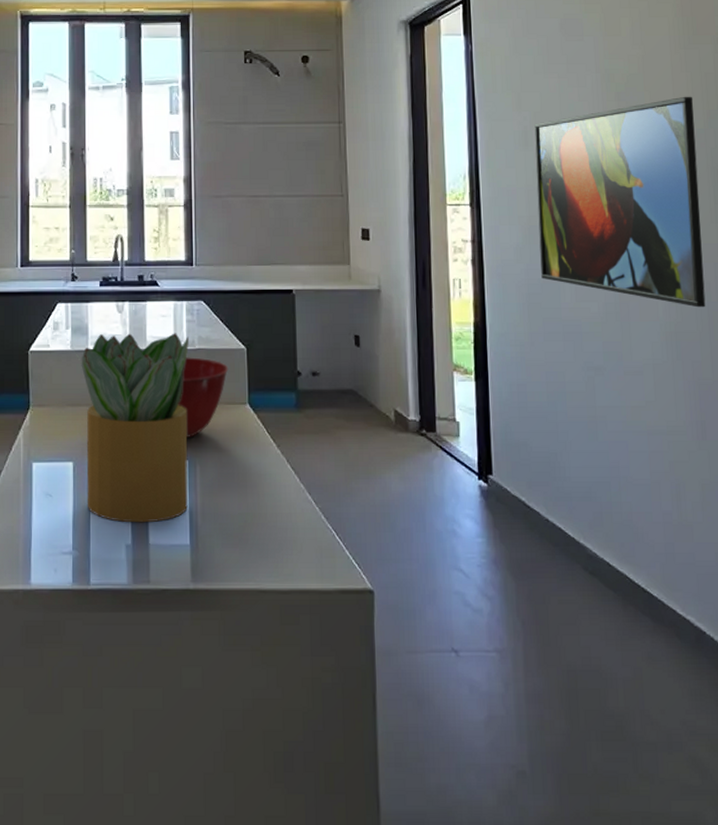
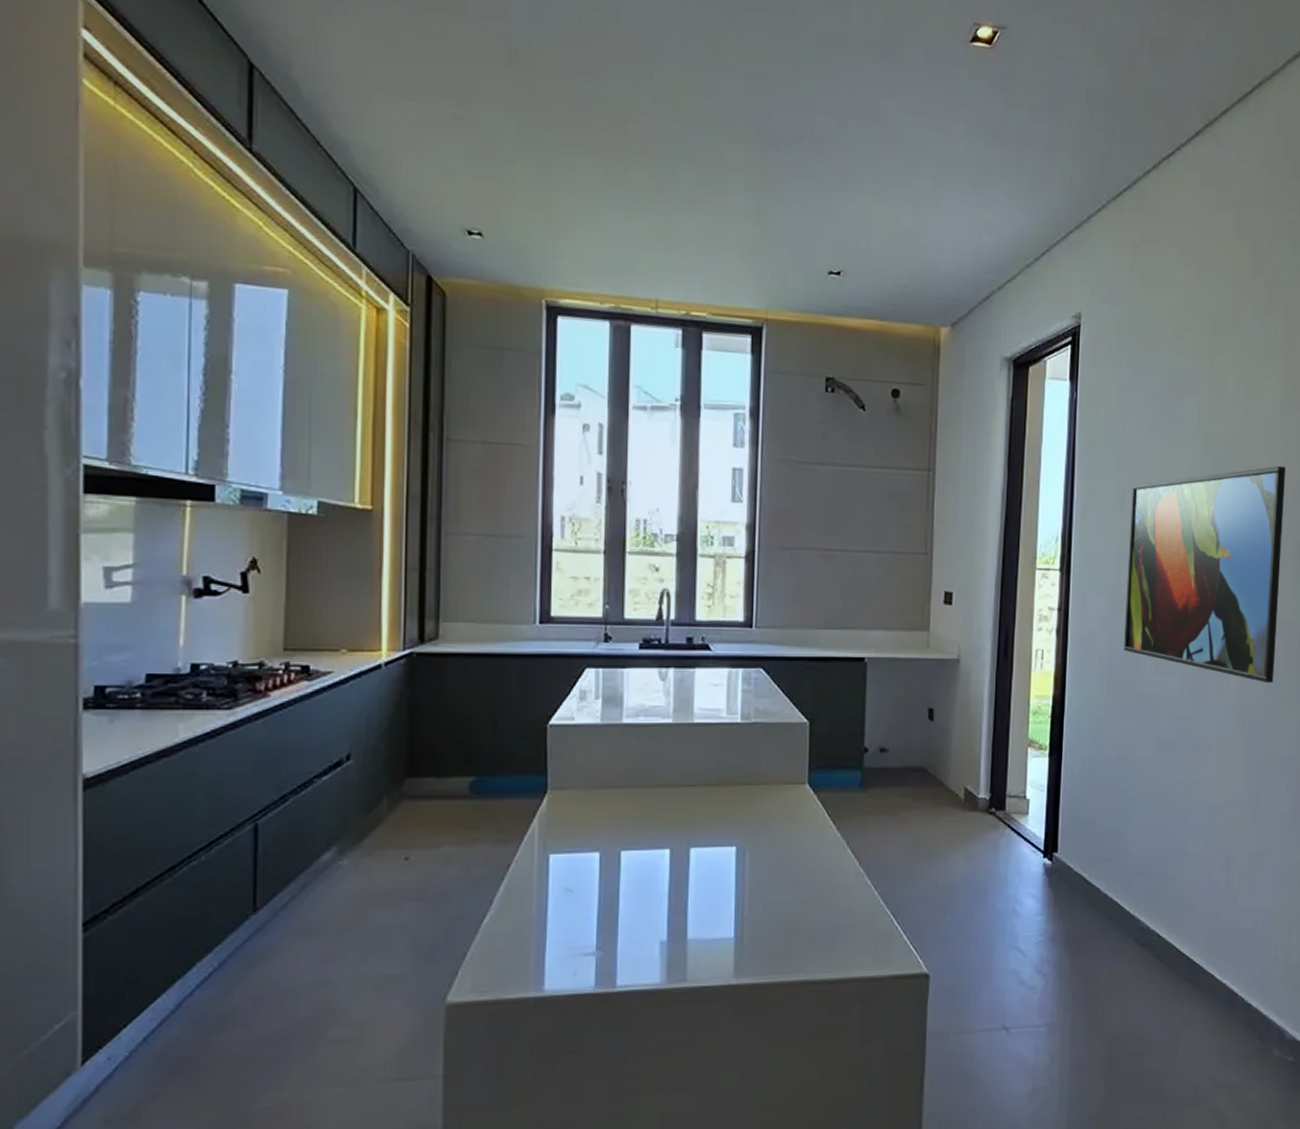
potted plant: present [71,333,189,523] -> none [601,704,743,917]
mixing bowl: present [178,357,229,437] -> none [727,732,788,821]

